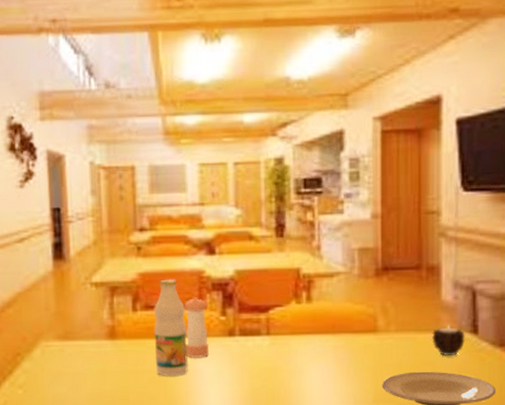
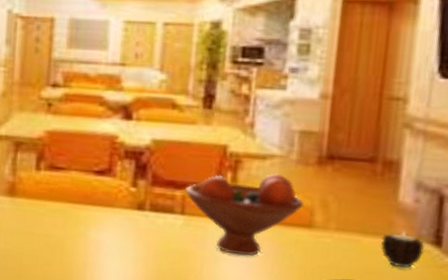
bottle: present [154,279,189,376] -> none [54,140,93,244]
pepper shaker: present [184,296,210,358] -> none [88,162,117,229]
fruit bowl: none [268,289,369,365] -> present [185,174,305,257]

